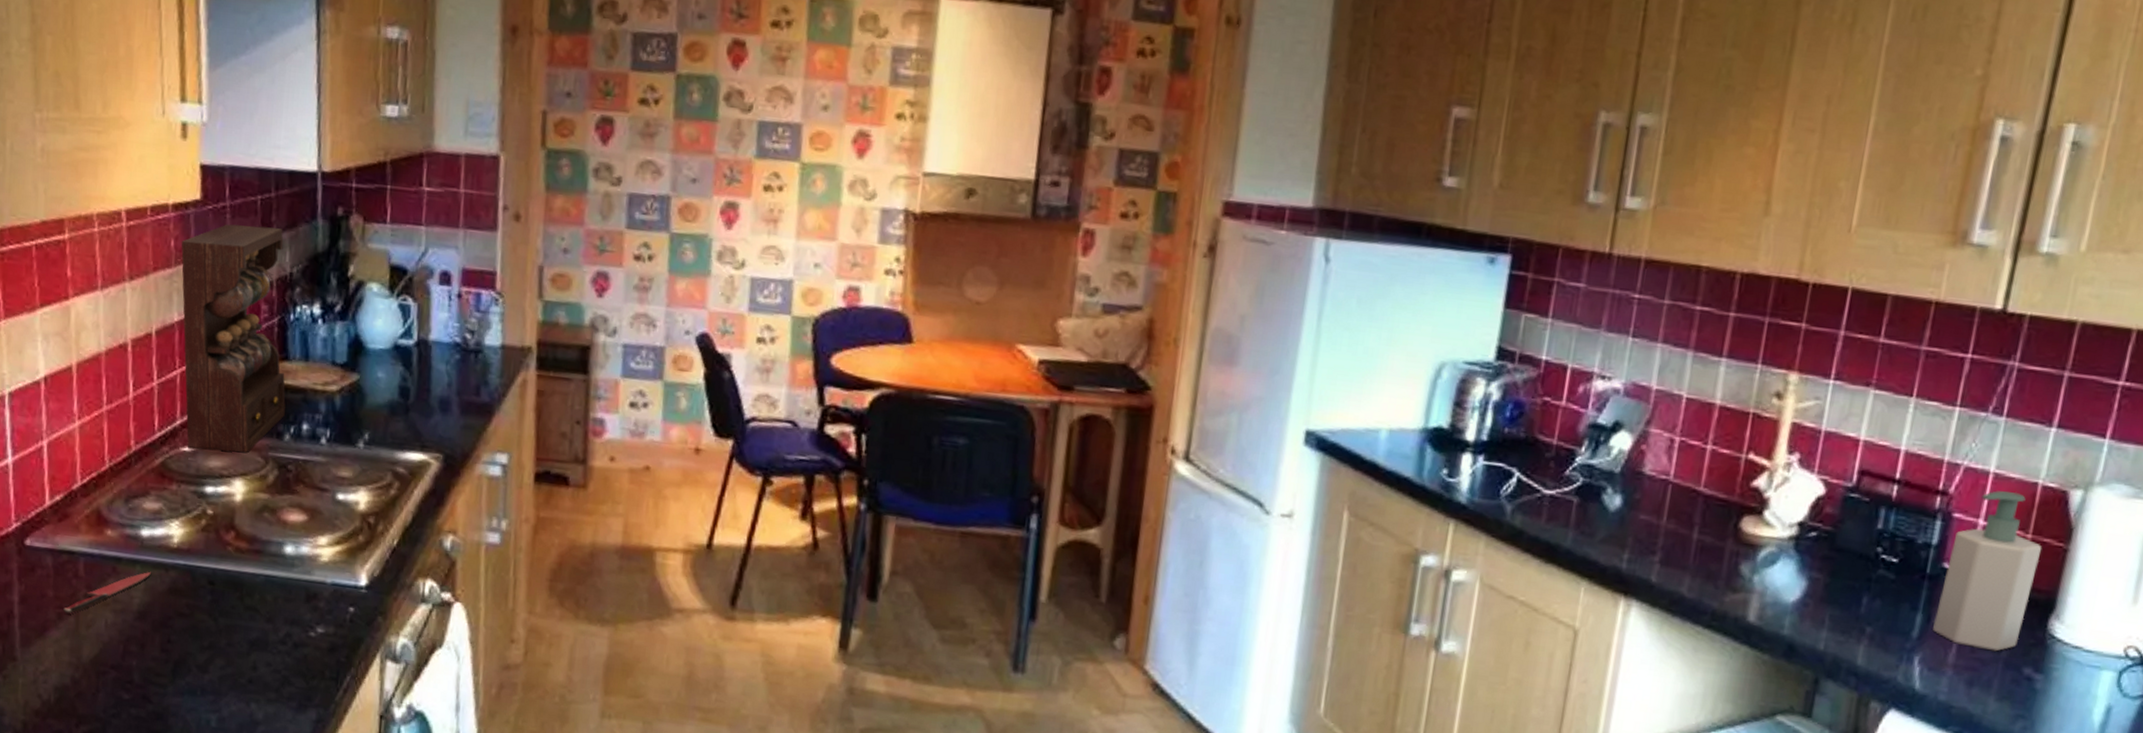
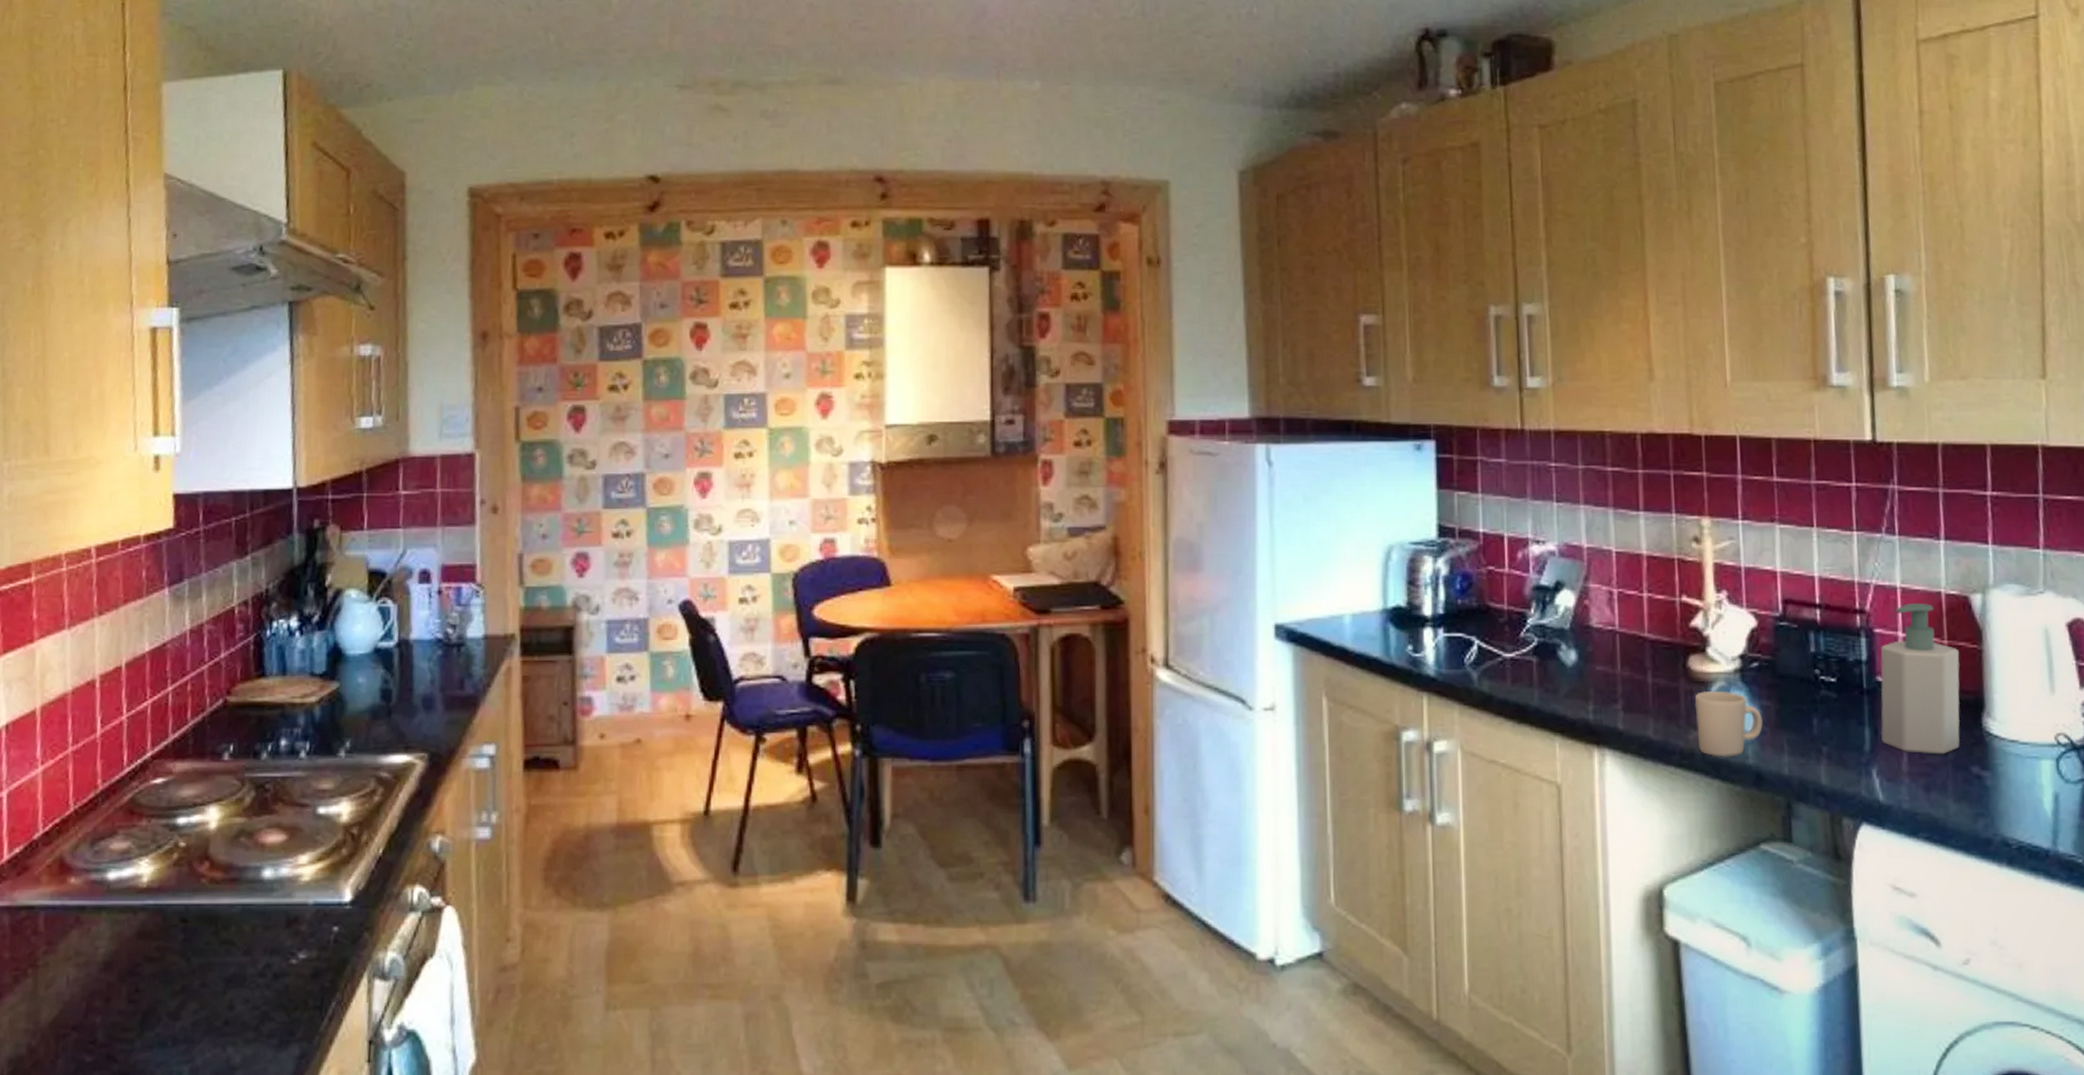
knife: present [63,571,152,614] -> none [20,916,119,975]
spice rack: present [181,224,286,452] -> none [153,547,263,782]
mug: none [1733,555,1809,626] -> present [1695,692,1763,757]

